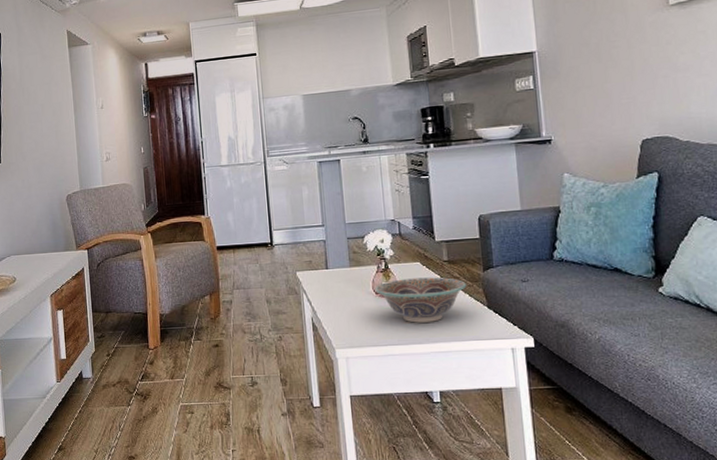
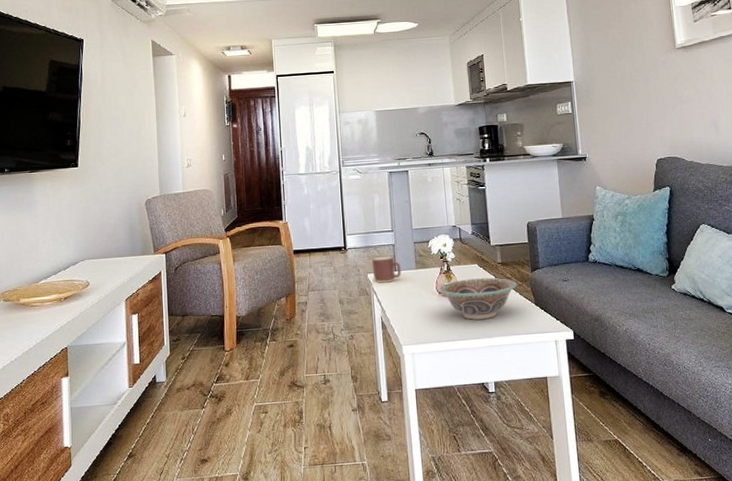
mug: none [300,252,333,282] -> present [371,256,401,283]

